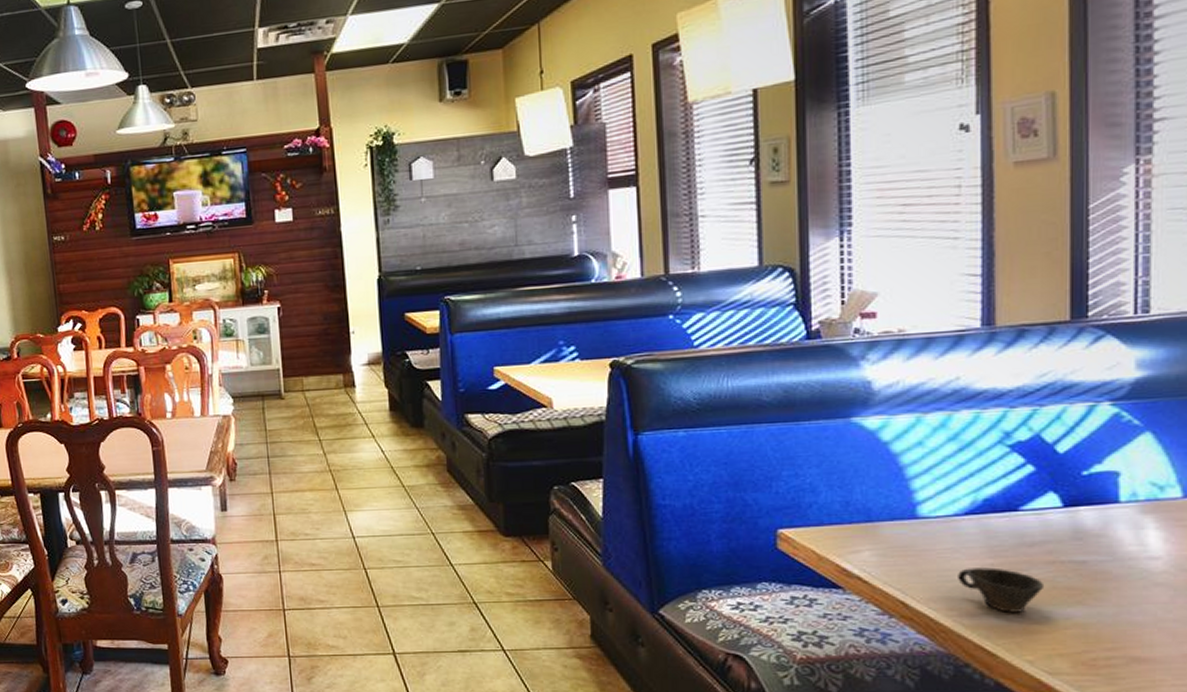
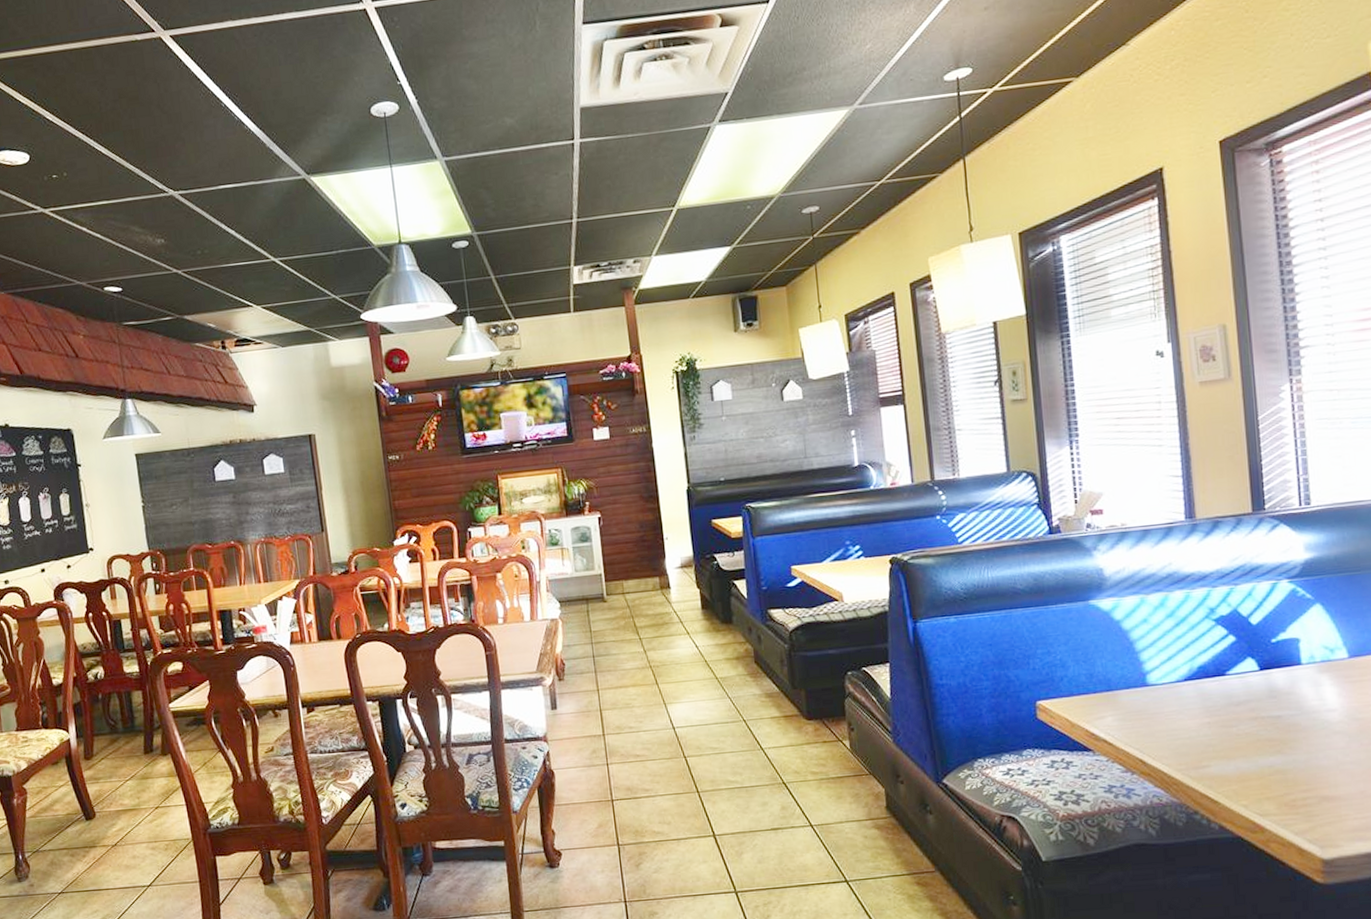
cup: present [958,567,1043,613] -> none [1183,725,1250,764]

